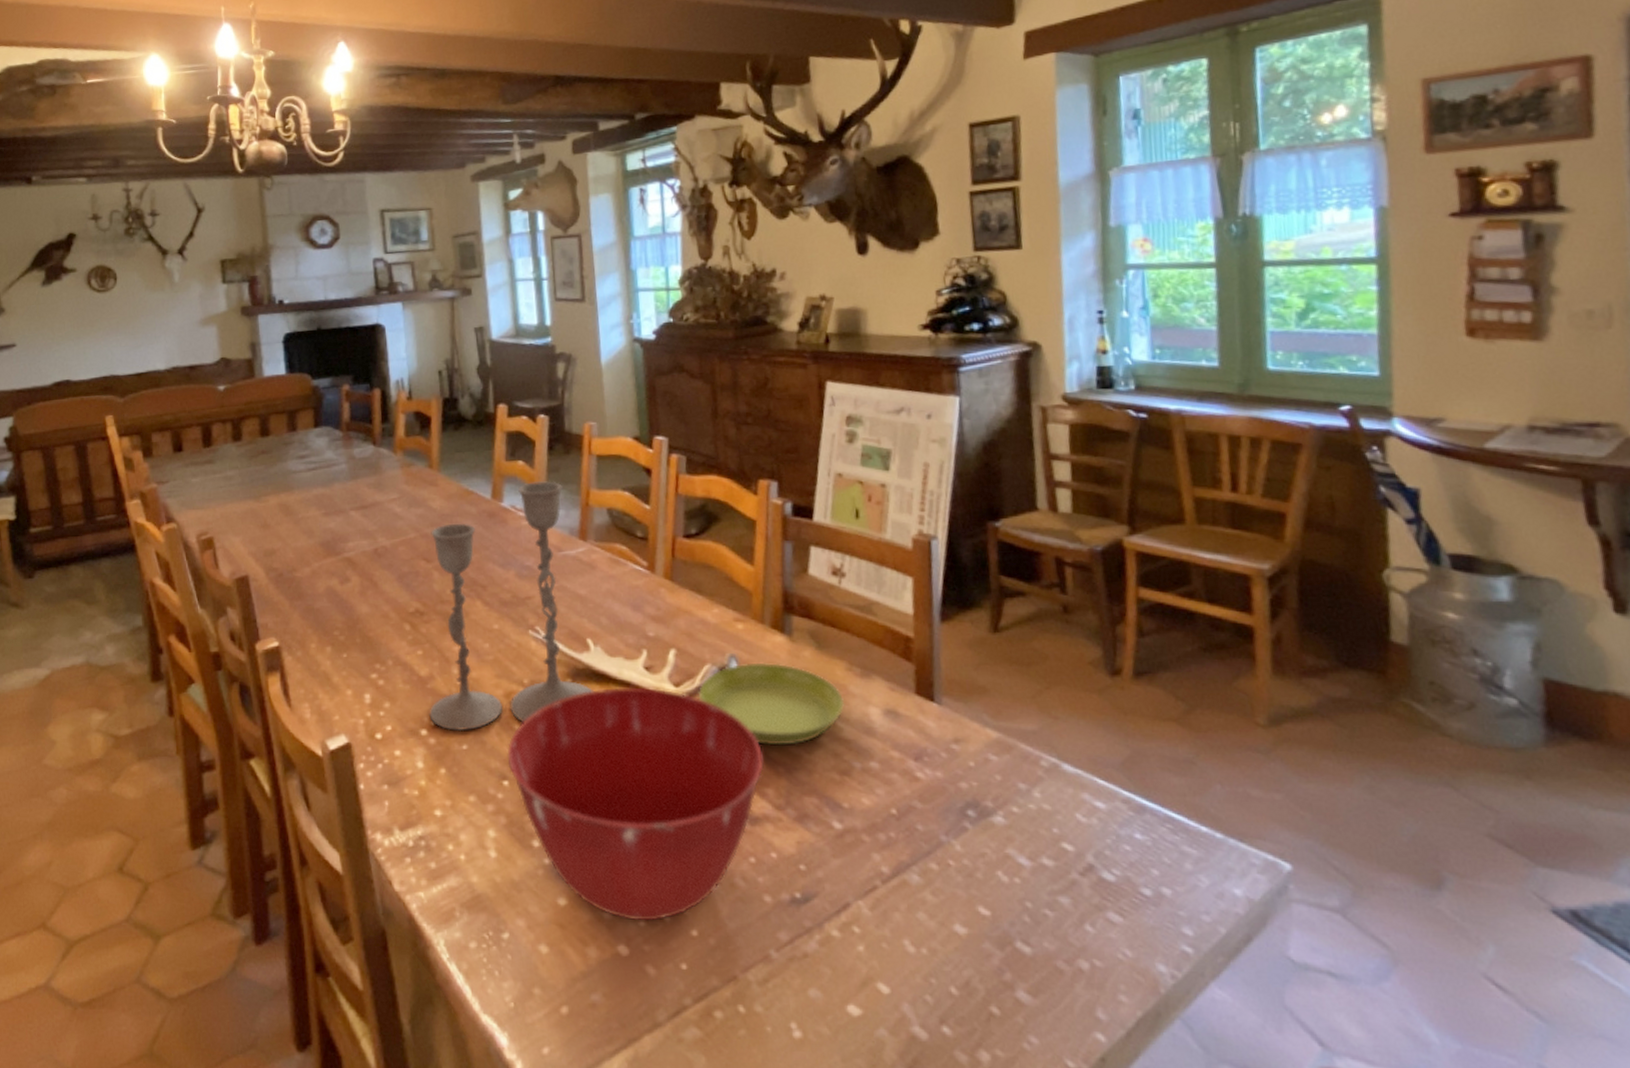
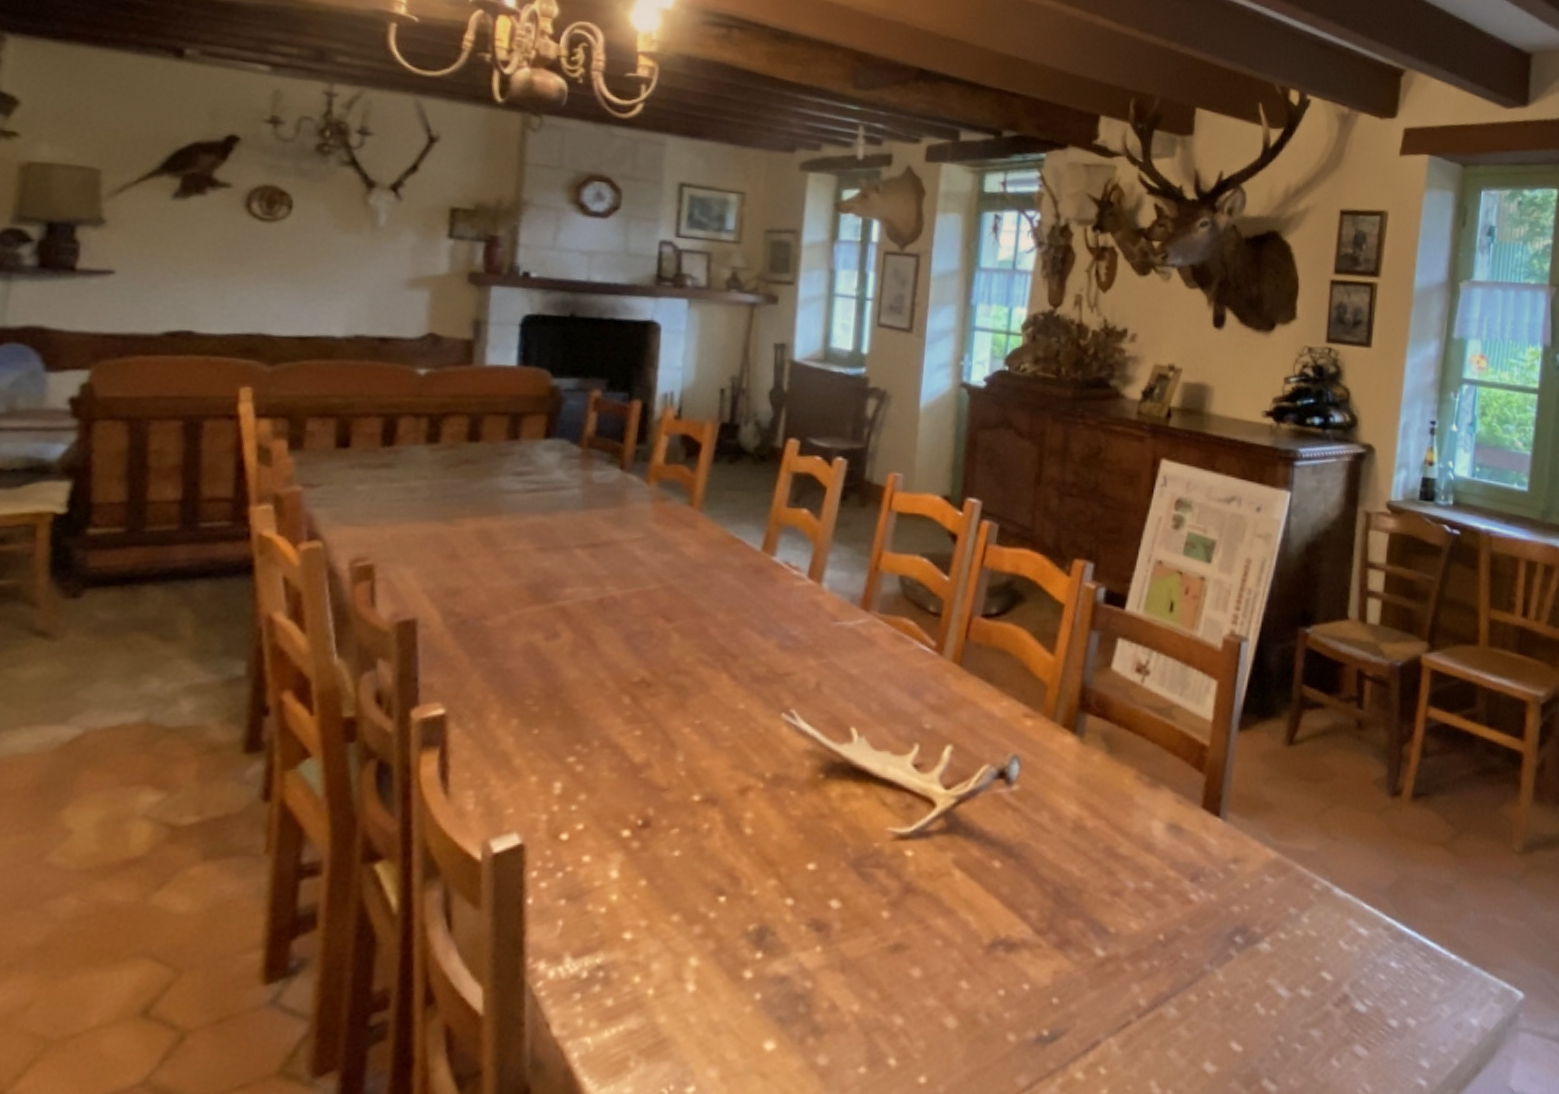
candlestick: present [429,481,594,732] -> none [637,536,851,834]
mixing bowl: present [506,687,764,921] -> none [728,787,1031,1067]
saucer: present [696,662,845,746] -> none [968,765,1129,861]

